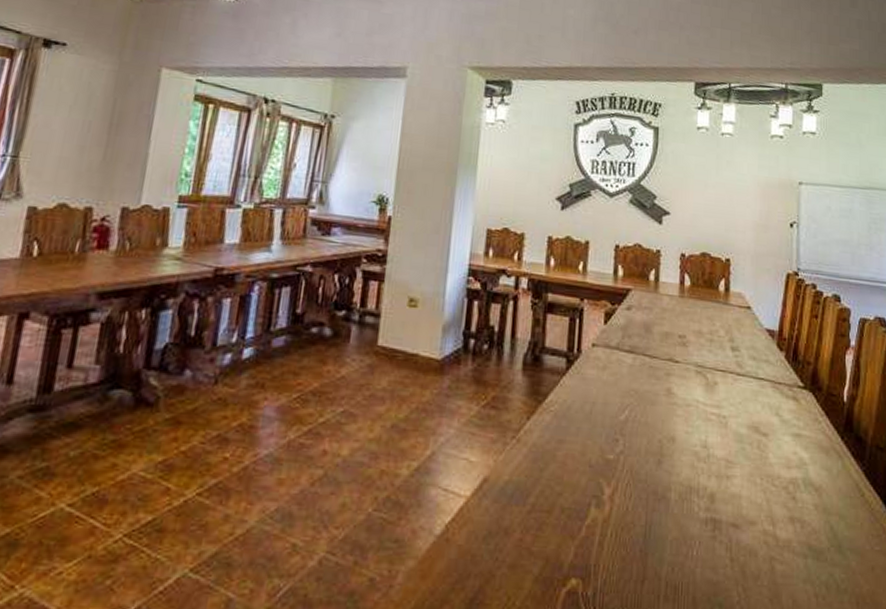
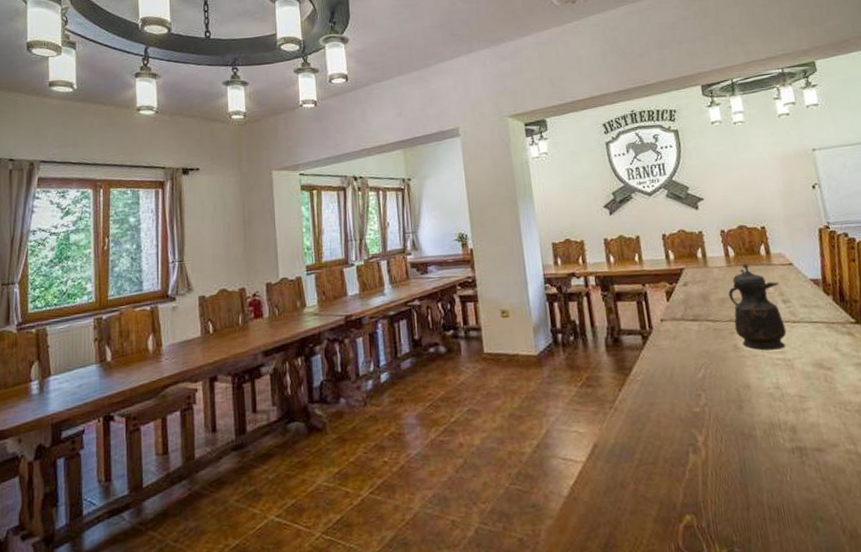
coffeepot: none [672,296,731,403] -> present [728,262,787,351]

